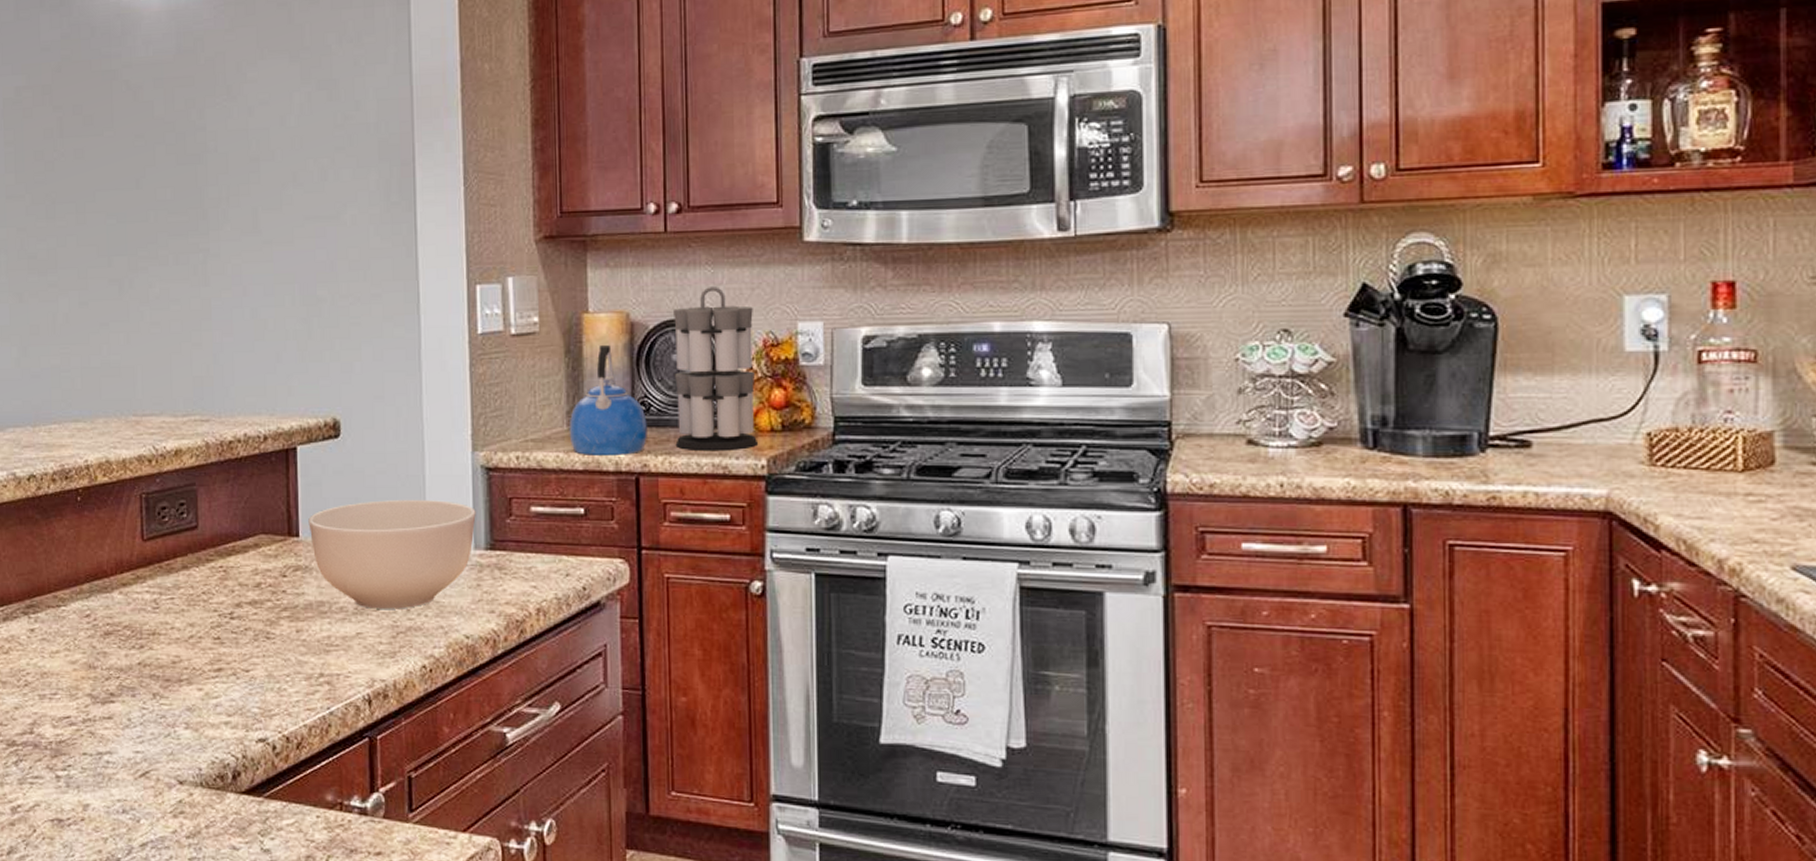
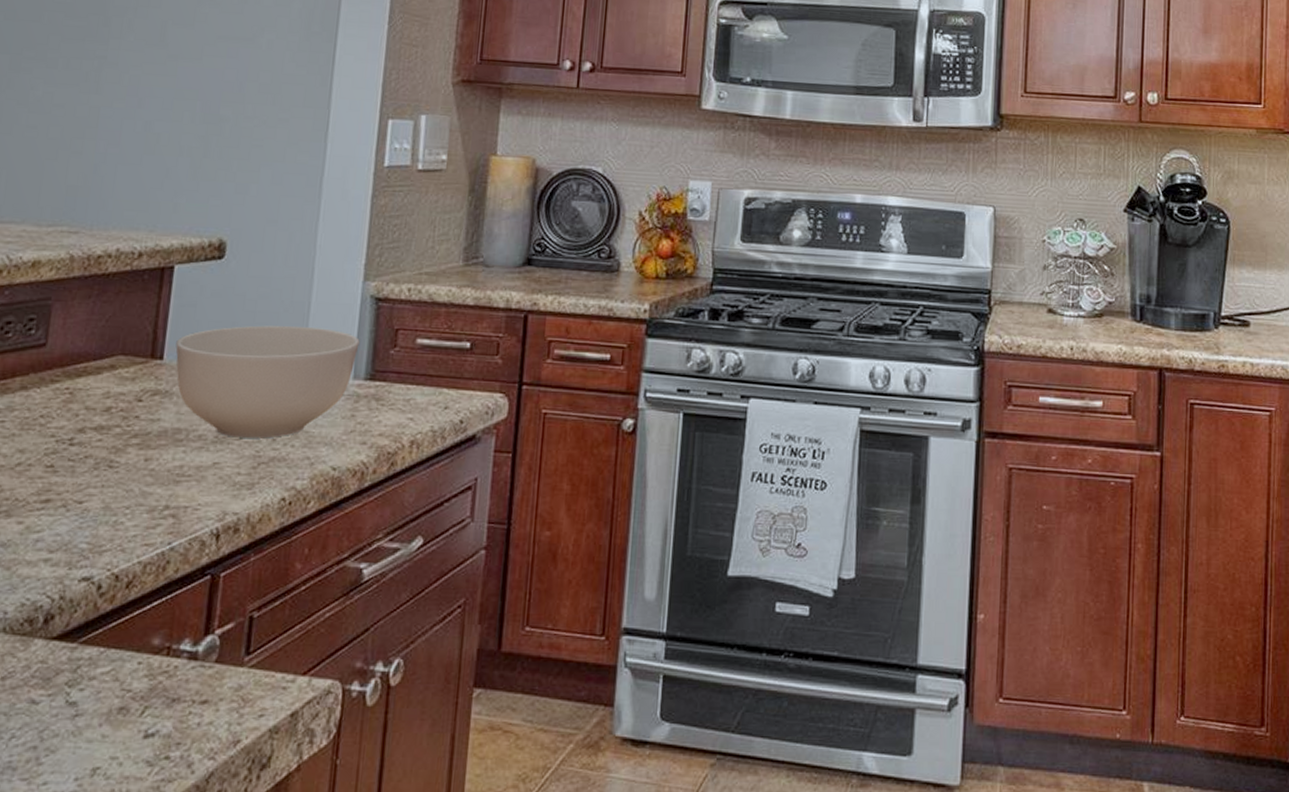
kettle: present [569,345,647,457] -> none [463,187,541,294]
spice rack: present [672,287,757,452] -> none [566,141,651,295]

